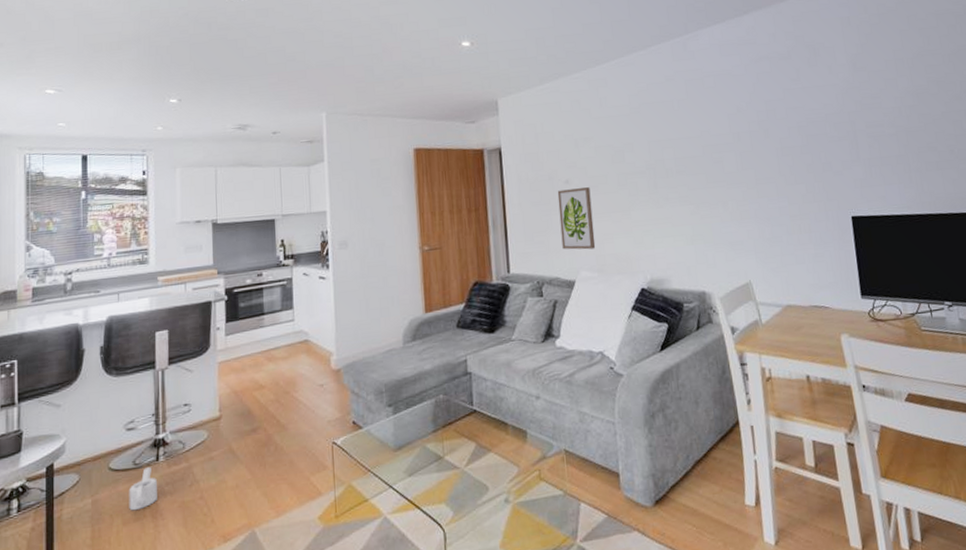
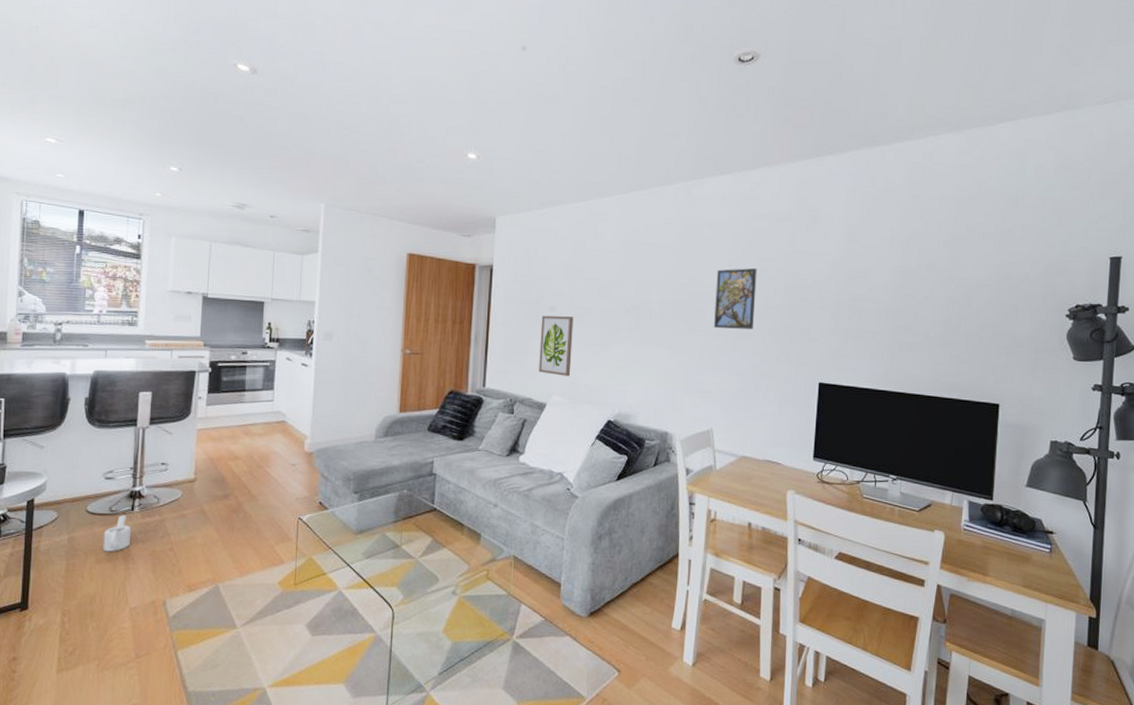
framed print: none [727,110,774,176] -> present [714,267,757,329]

